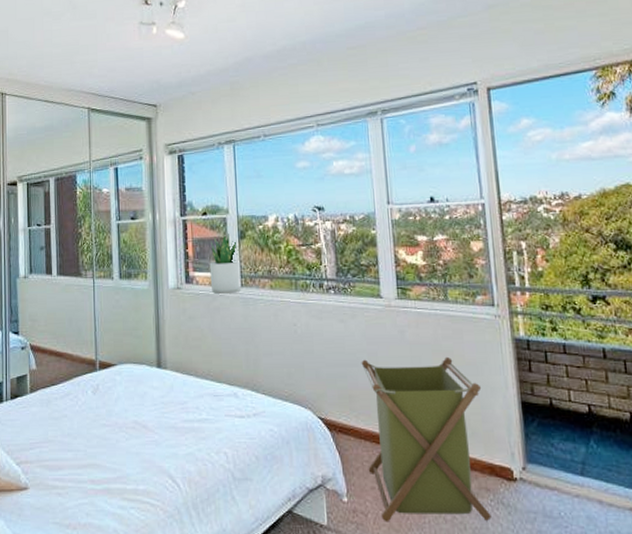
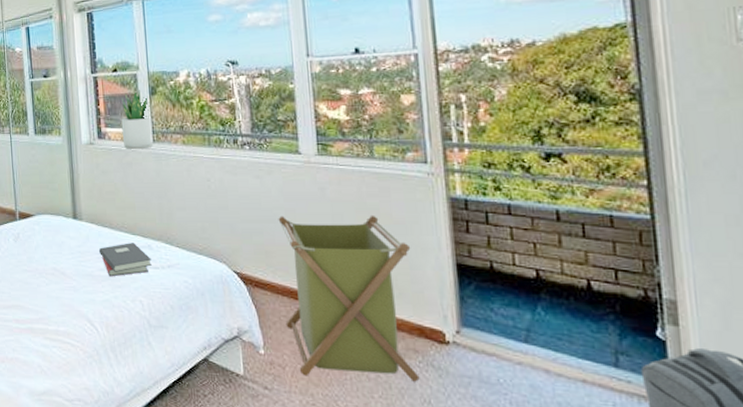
hardback book: none [182,391,237,428] -> present [98,243,152,277]

